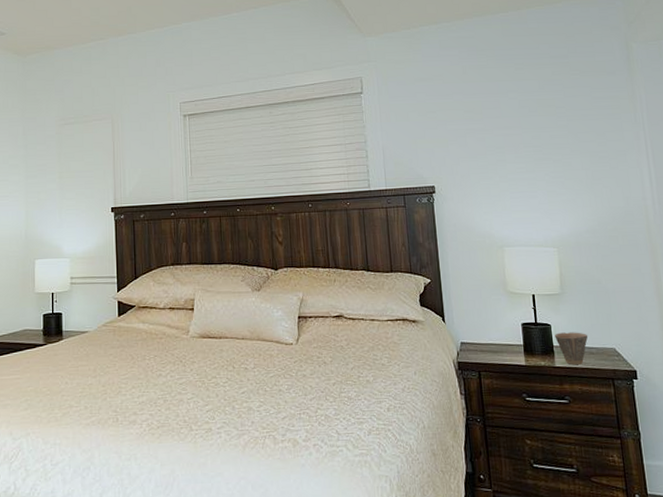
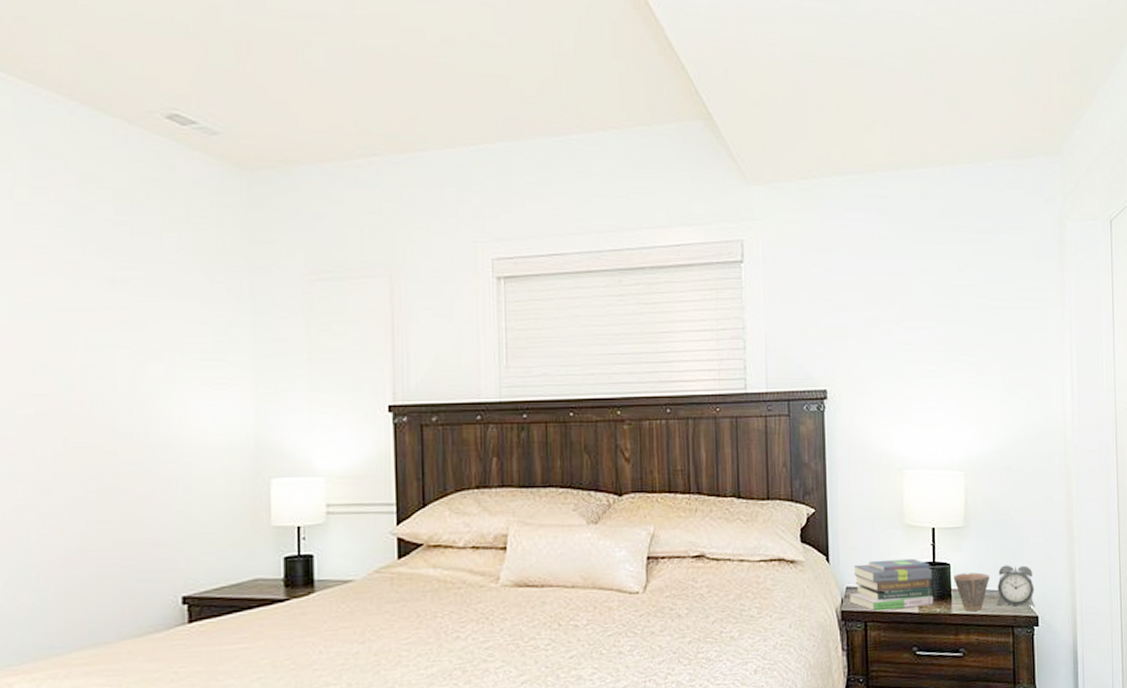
books: none [464,319,539,363] -> present [850,558,934,612]
alarm clock: none [595,326,633,363] -> present [996,565,1035,608]

